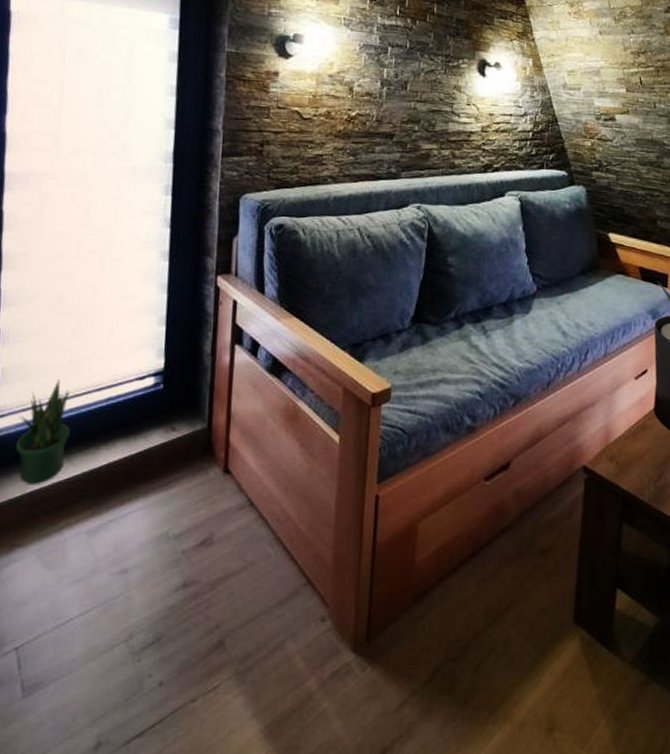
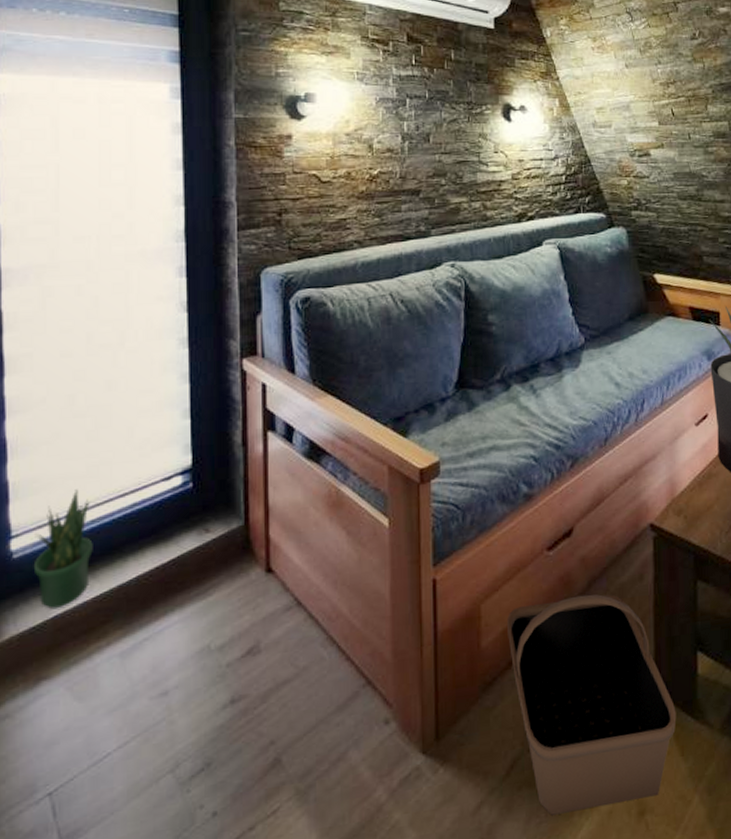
basket: none [440,525,592,722] -> present [506,594,677,816]

